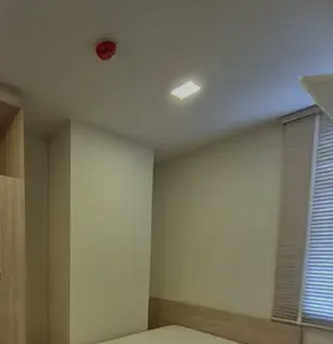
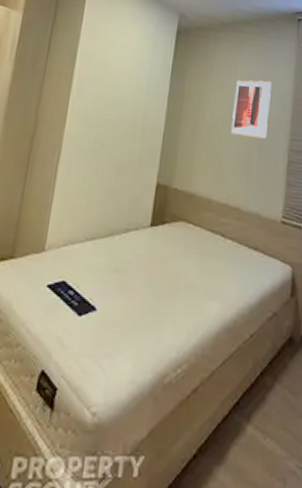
wall art: none [215,193,256,249] -> present [231,80,273,139]

